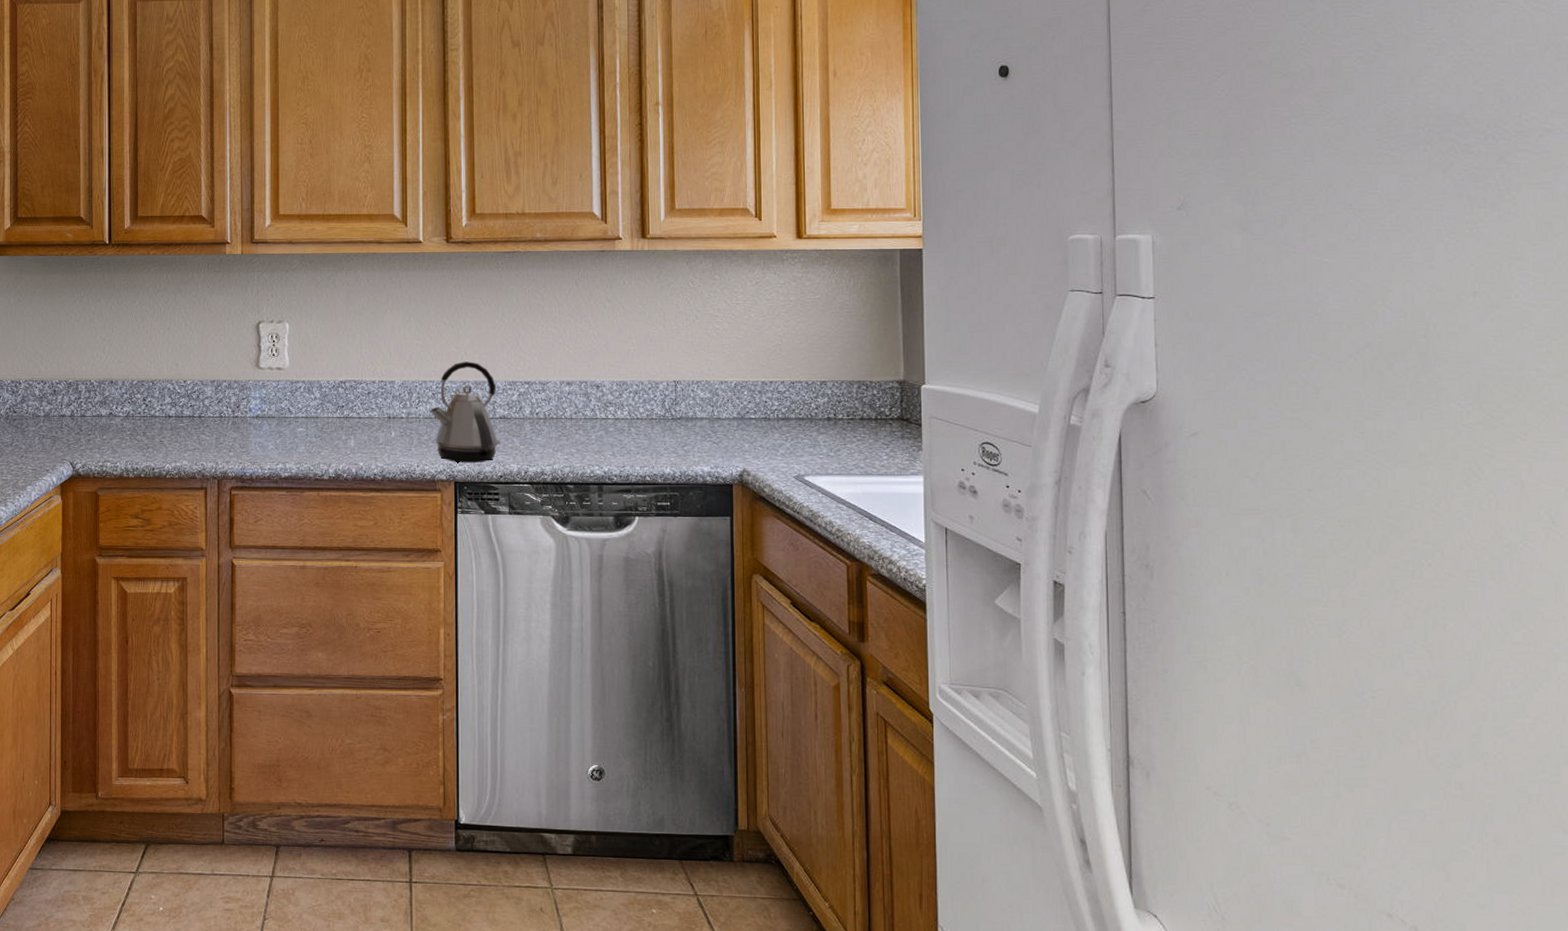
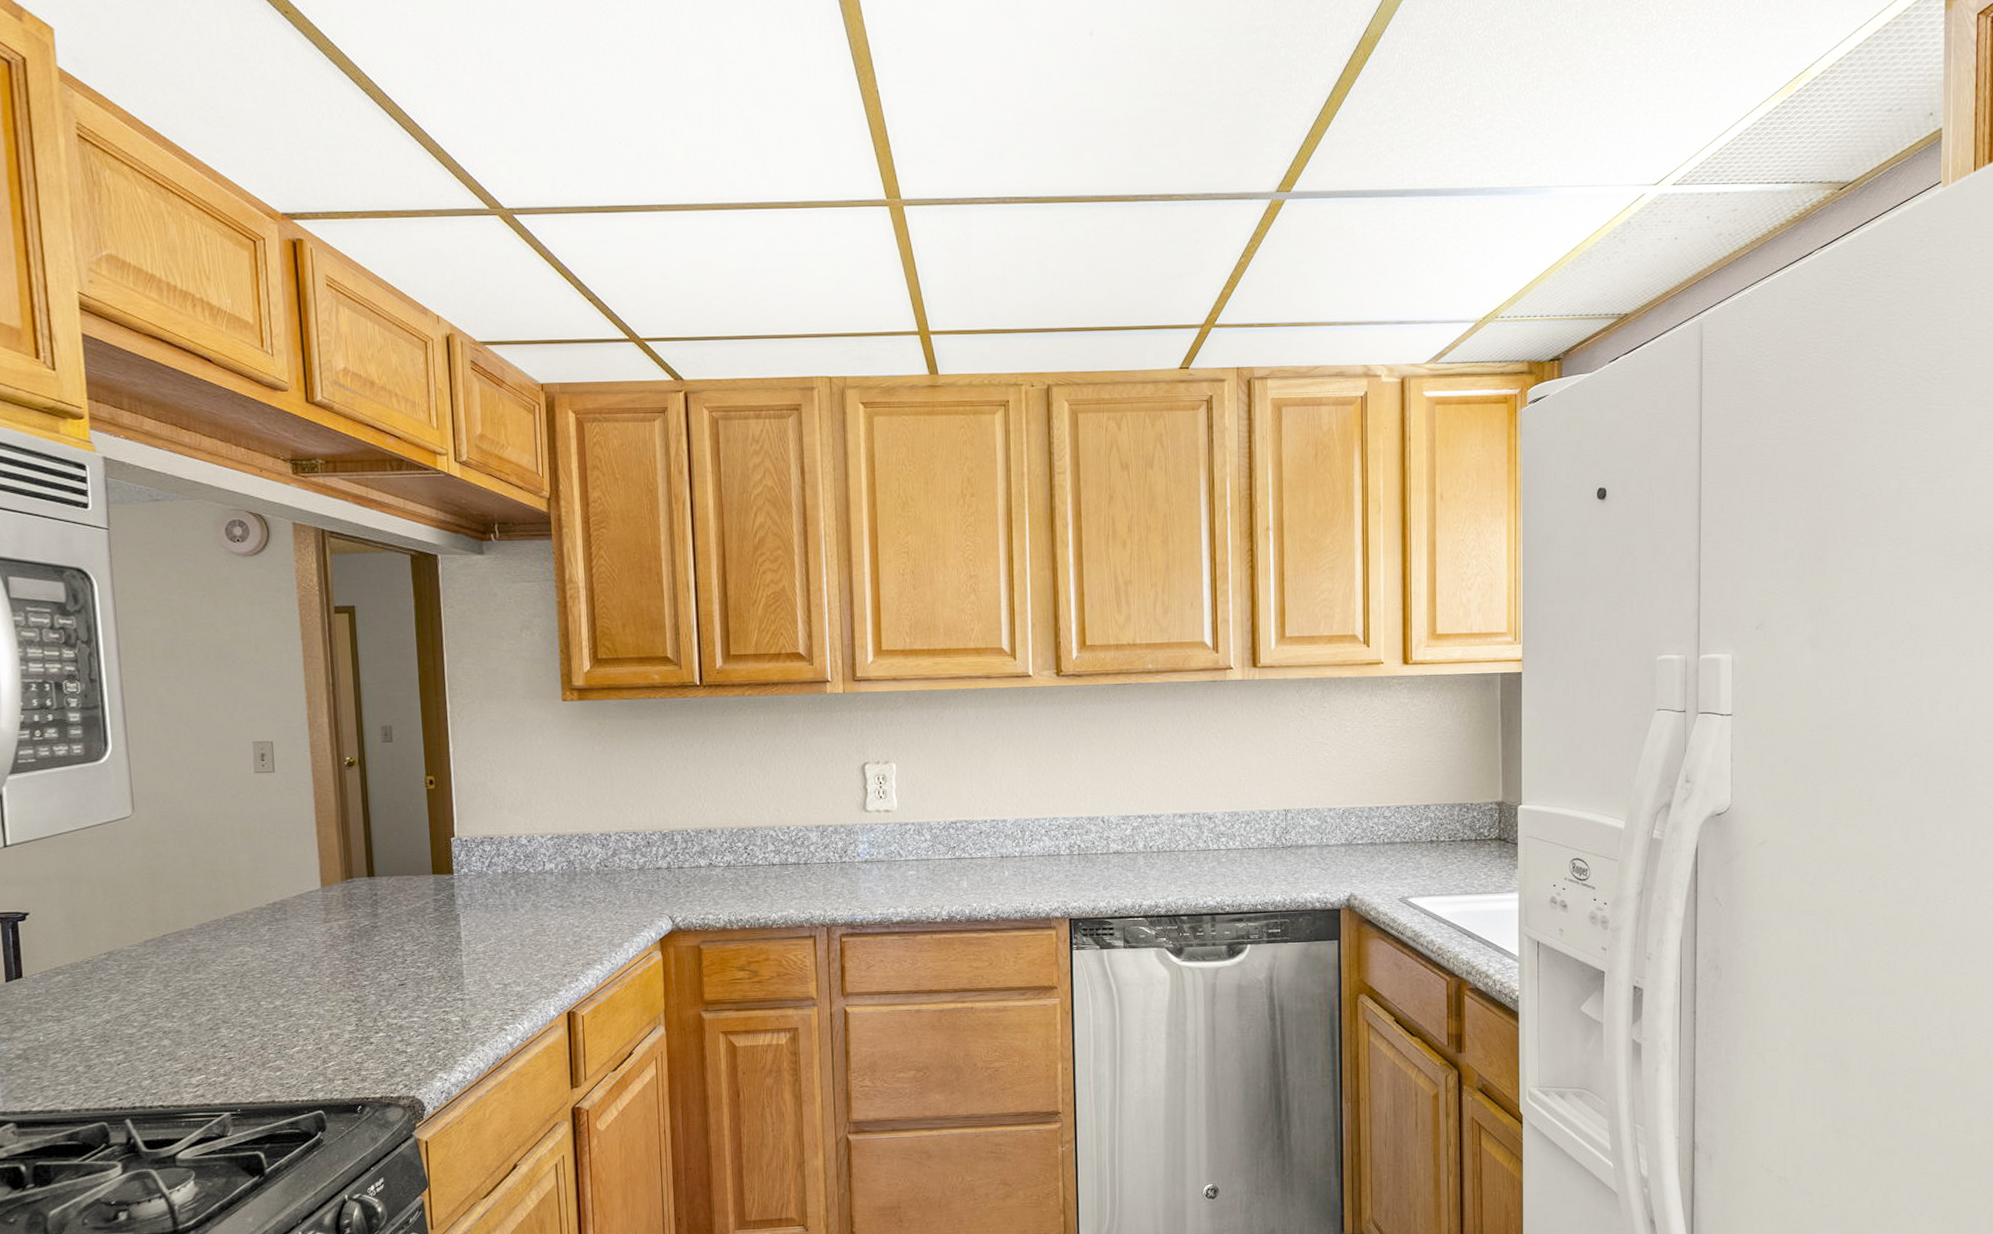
kettle: present [430,361,501,464] -> none [1043,797,1115,900]

